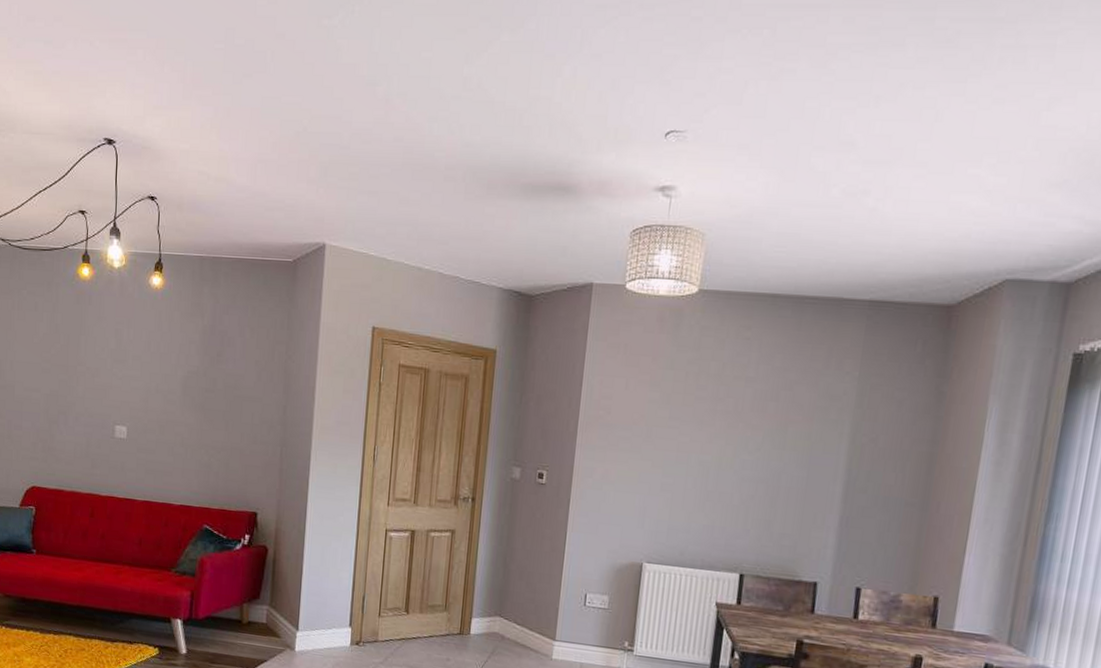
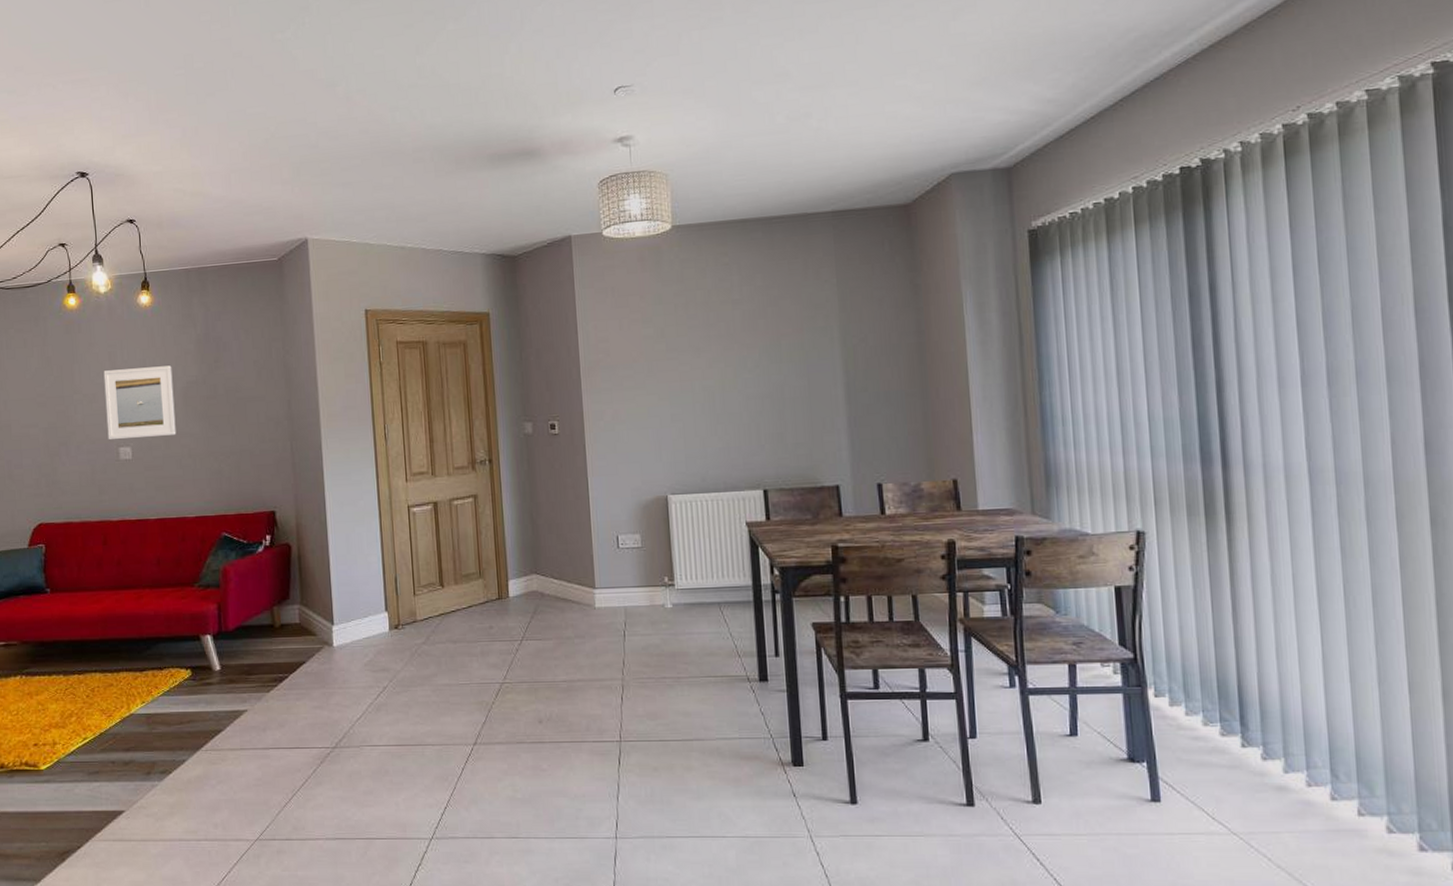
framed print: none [105,347,175,422] -> present [103,365,176,439]

